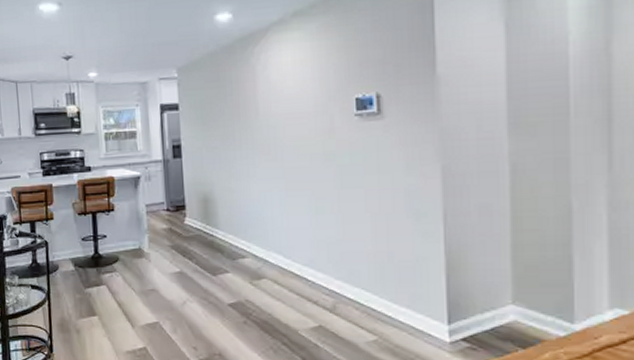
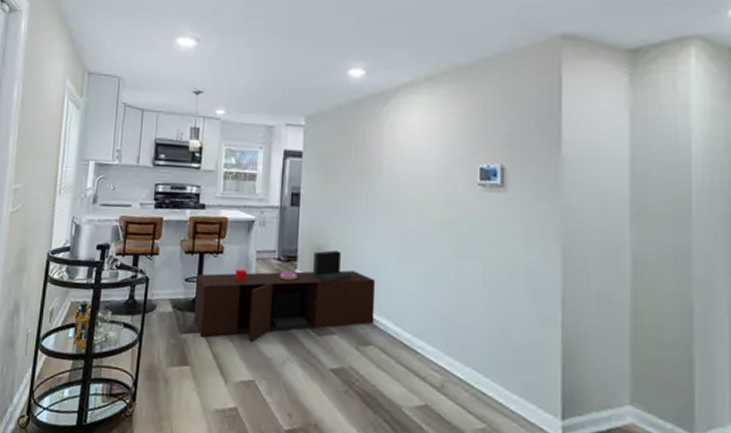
cabinet: none [92,195,265,289] -> present [194,250,376,342]

